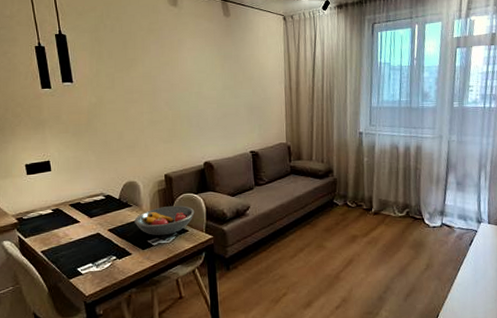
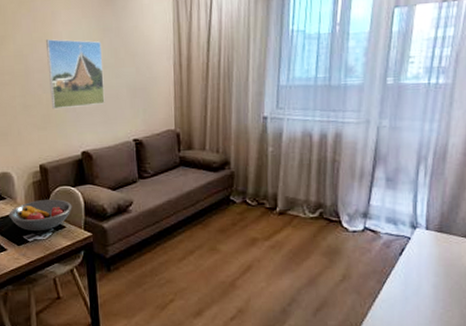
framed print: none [172,63,225,125] -> present [45,39,105,110]

